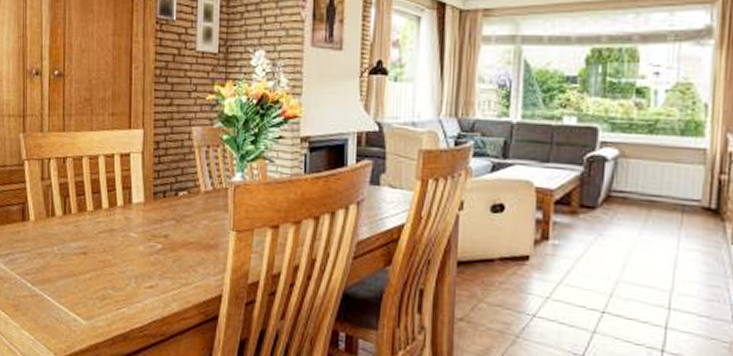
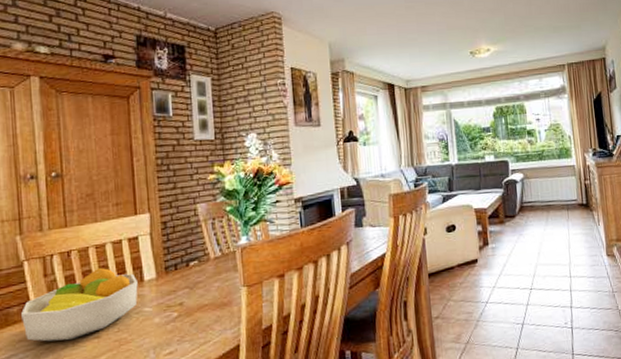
fruit bowl: none [20,180,126,251] -> present [21,267,138,342]

